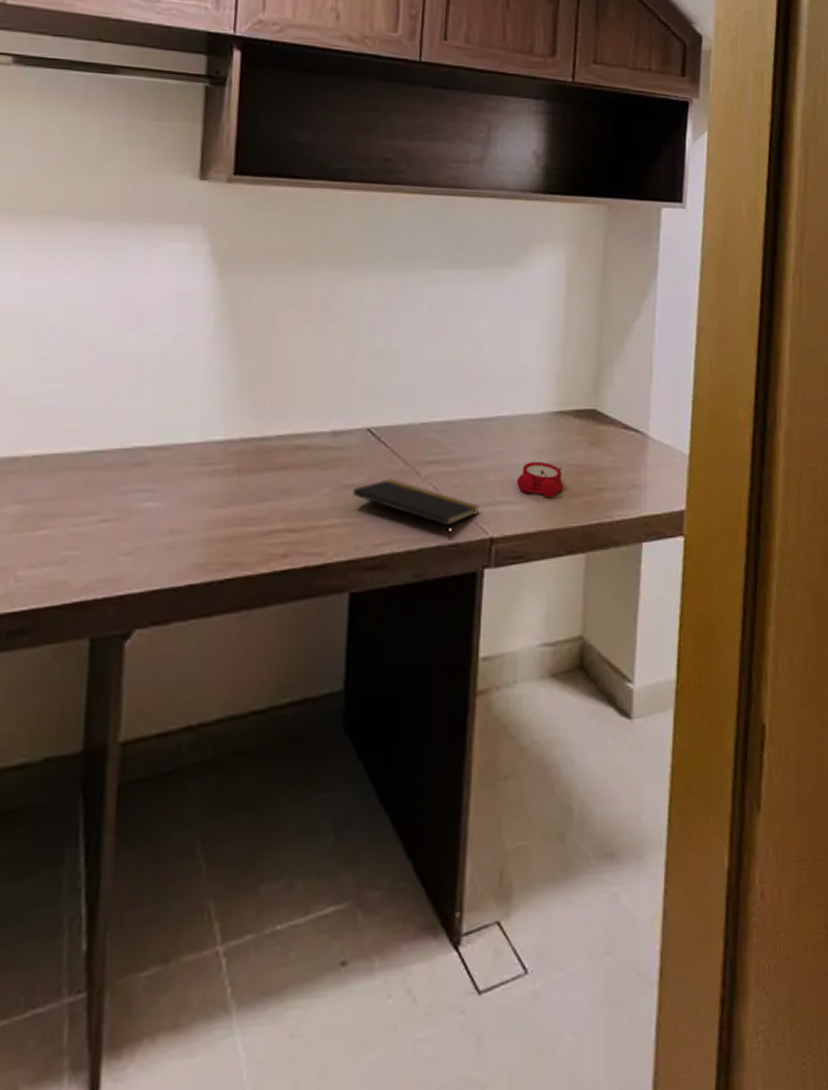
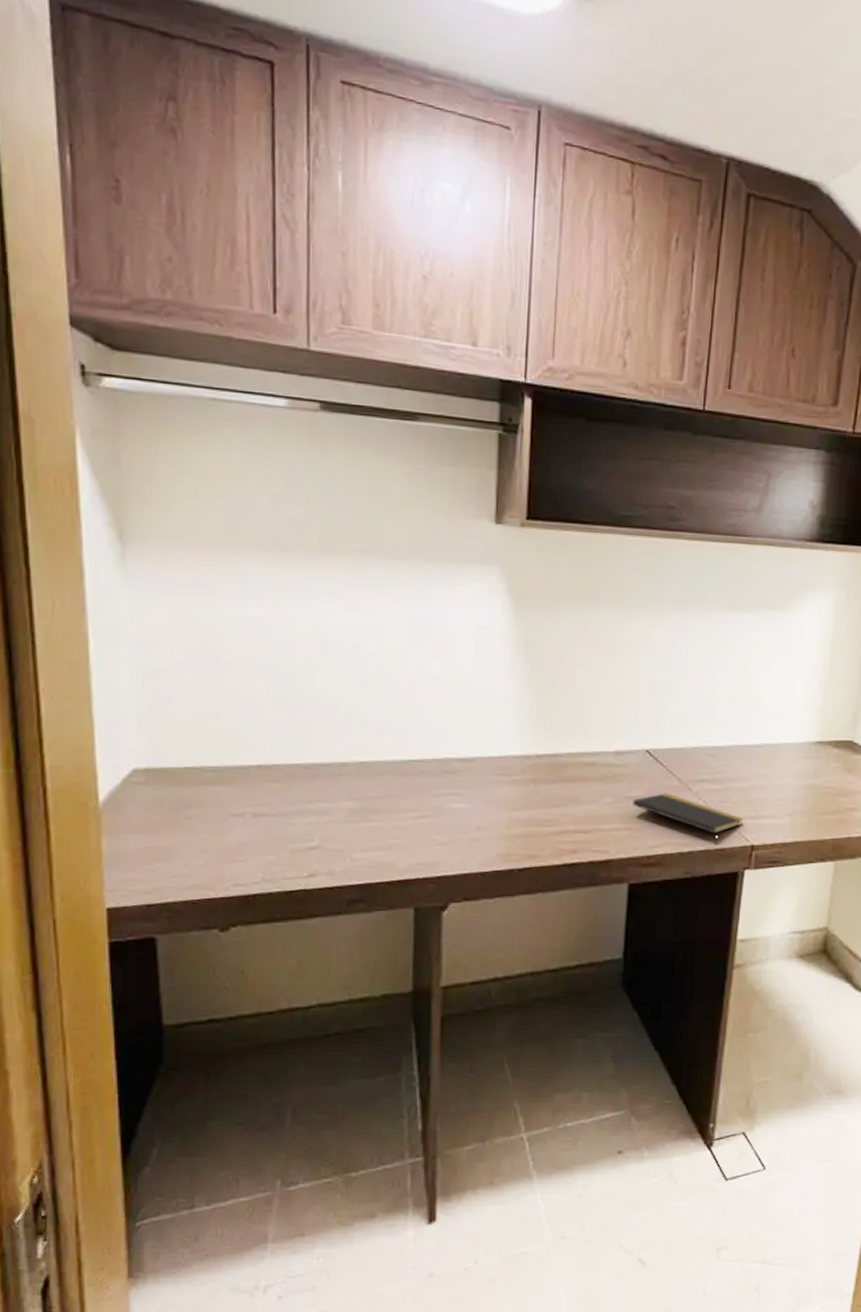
alarm clock: present [516,462,564,499] -> none [777,784,820,815]

